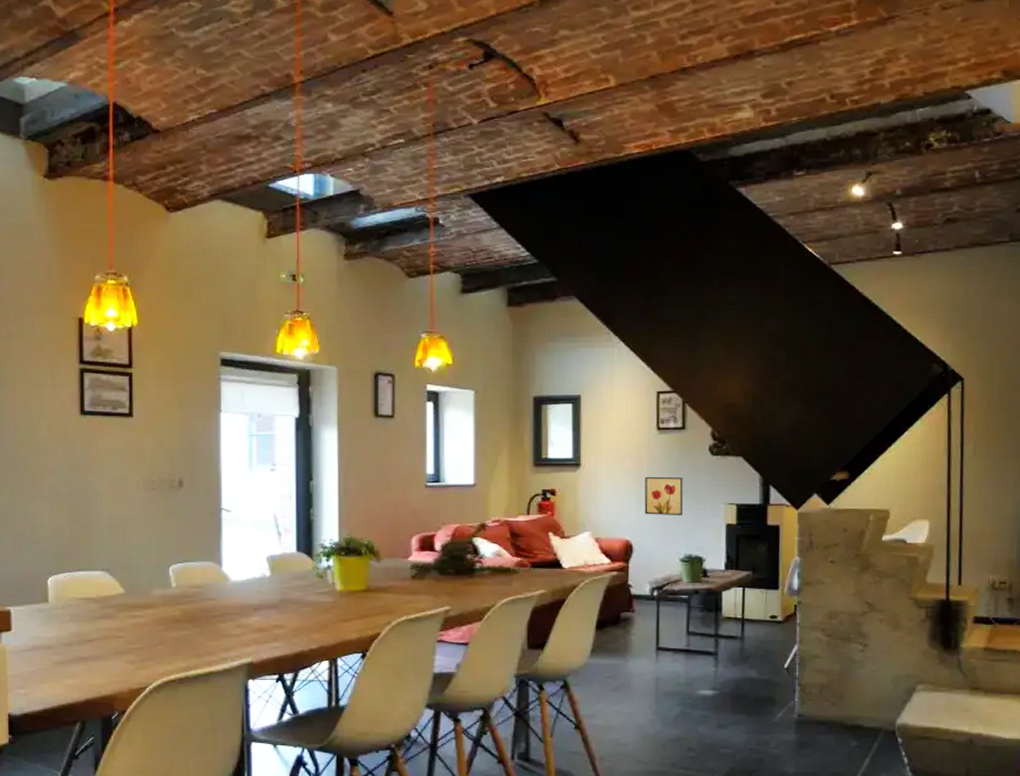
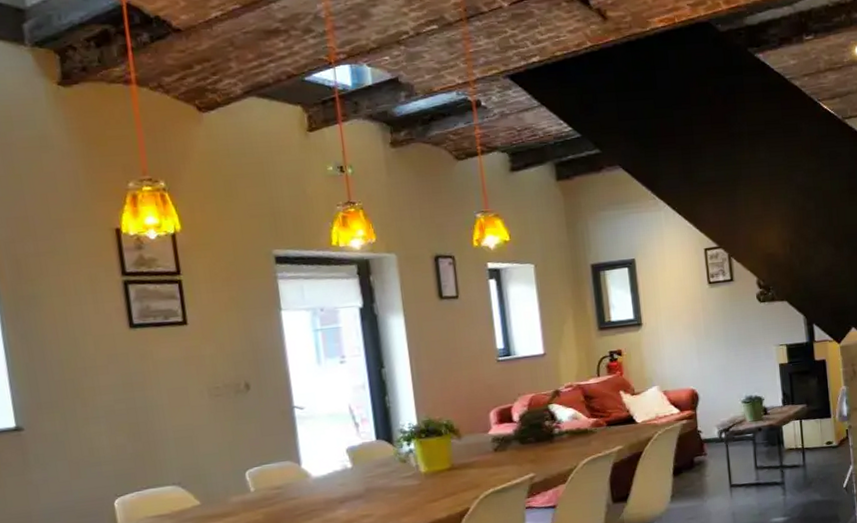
wall art: present [644,476,683,516] -> none [702,326,739,364]

